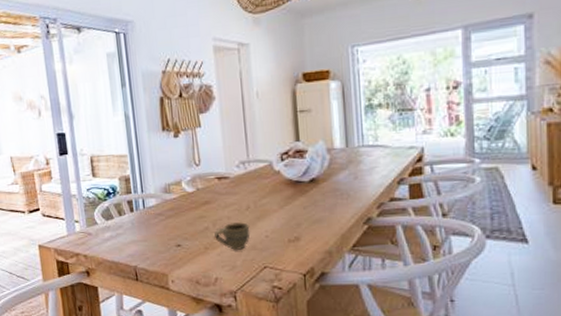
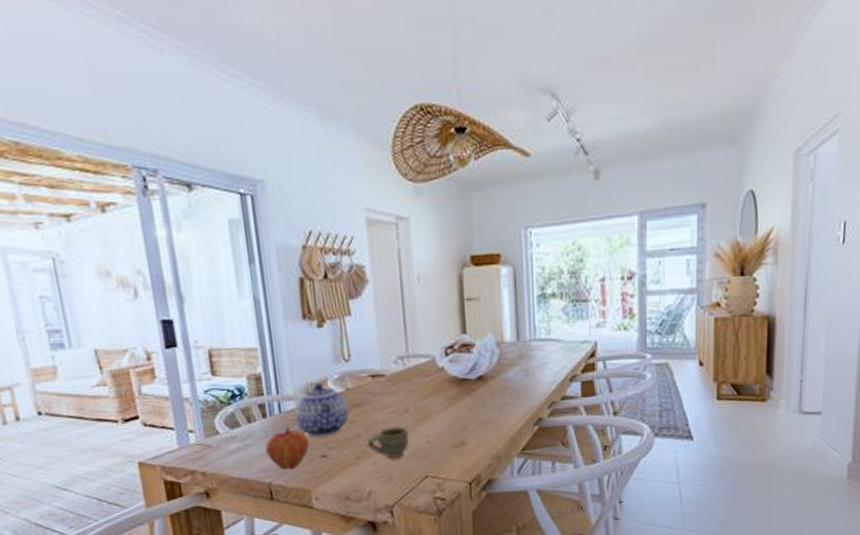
fruit: none [133,219,167,256] -> present [266,426,310,471]
teapot: none [155,183,199,230] -> present [294,382,349,438]

